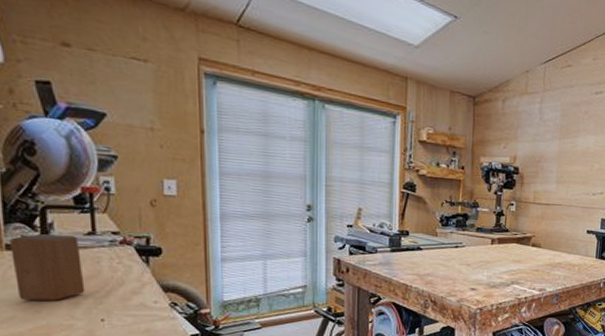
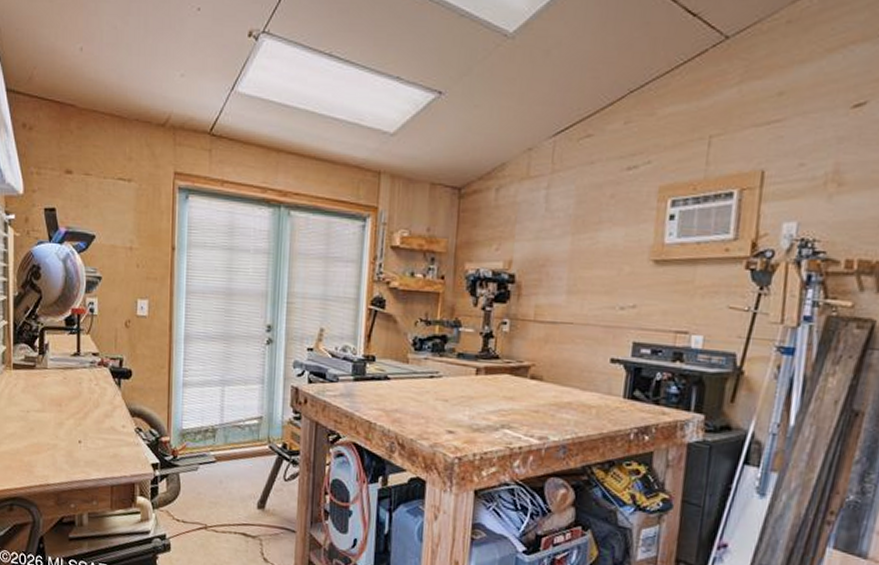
wooden block: present [10,234,85,301] -> none [17,354,68,420]

